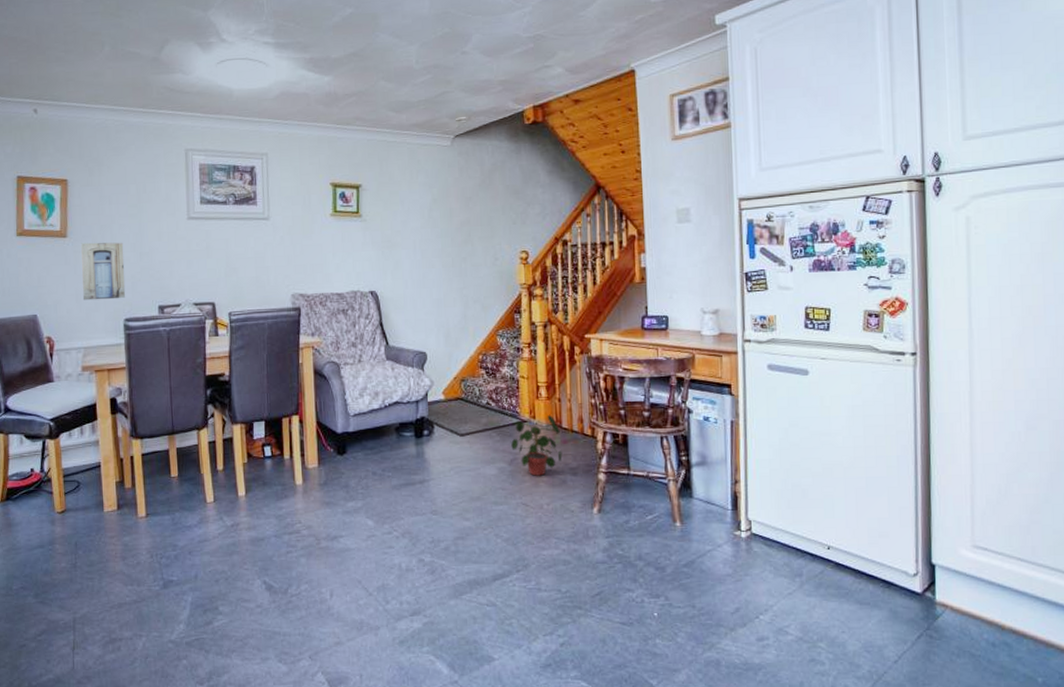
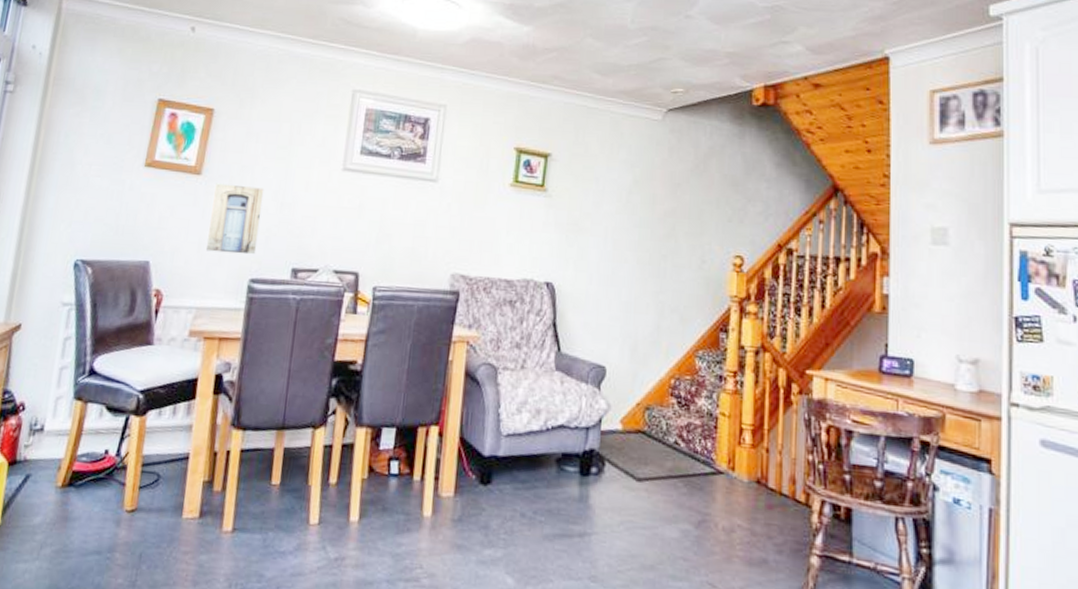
potted plant: present [511,414,562,476] -> none [700,467,766,549]

